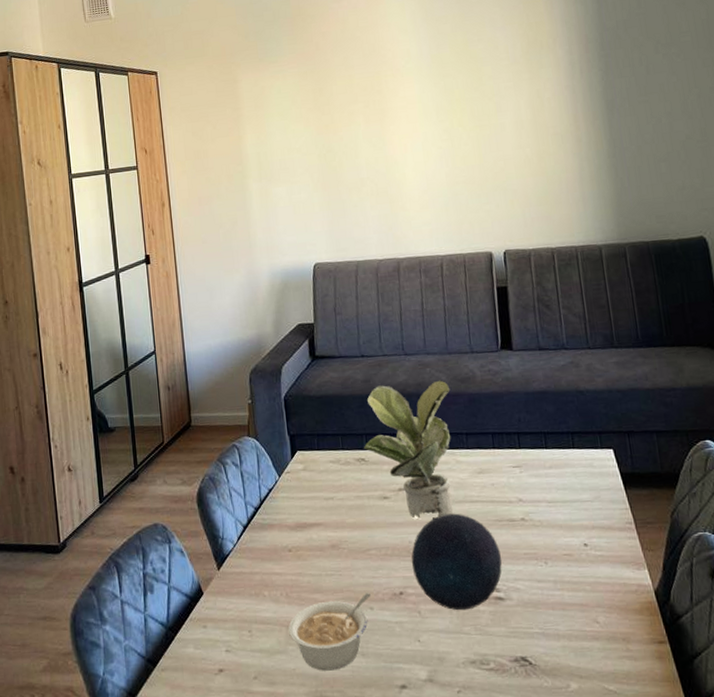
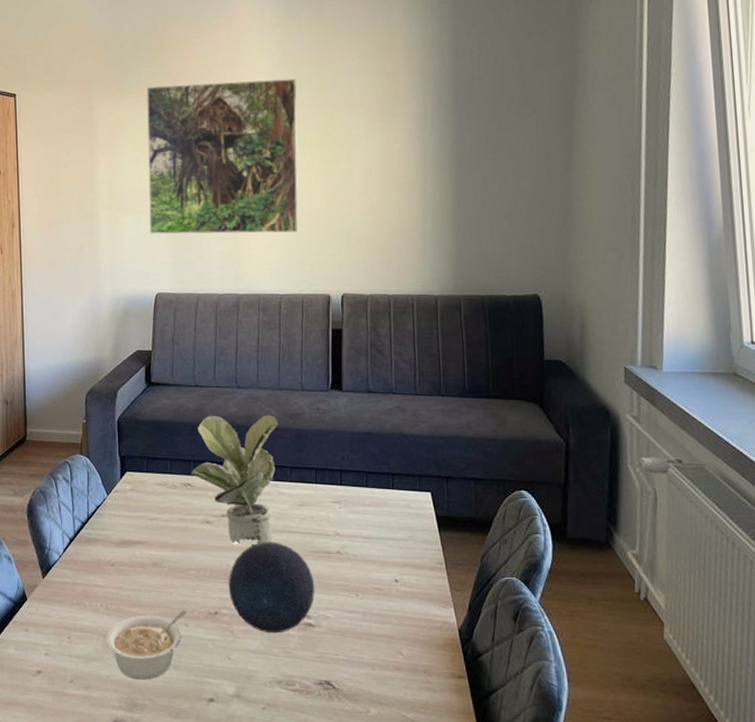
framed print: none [289,36,454,204] -> present [146,78,298,234]

